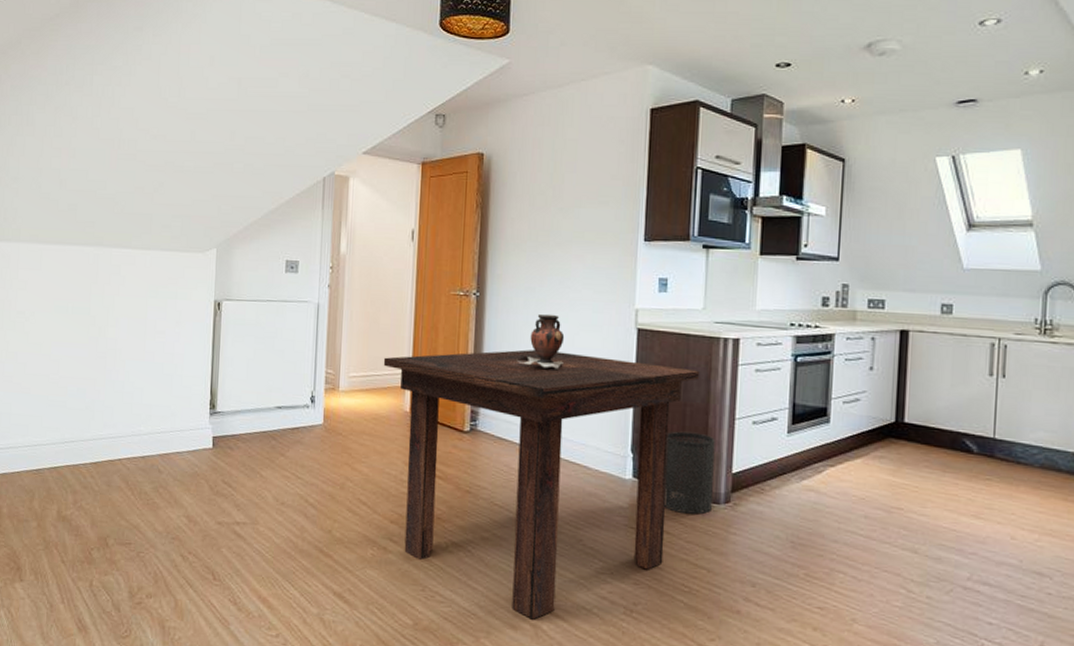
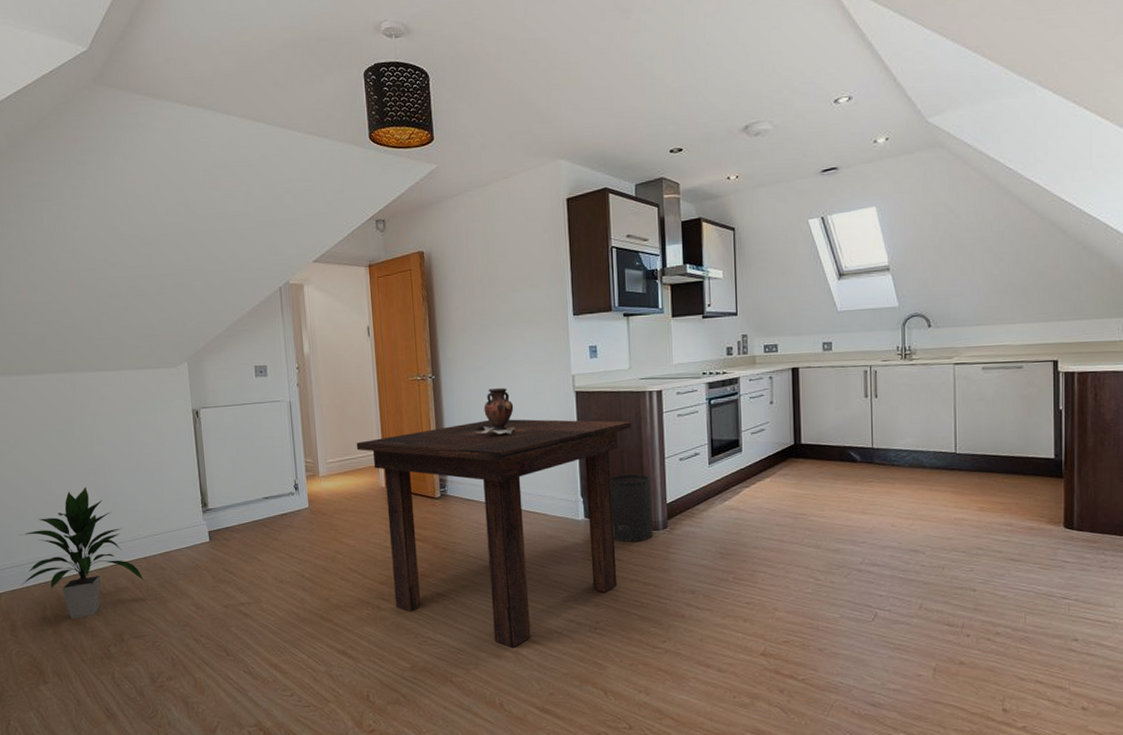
indoor plant: none [14,370,138,514] -> present [20,486,144,619]

